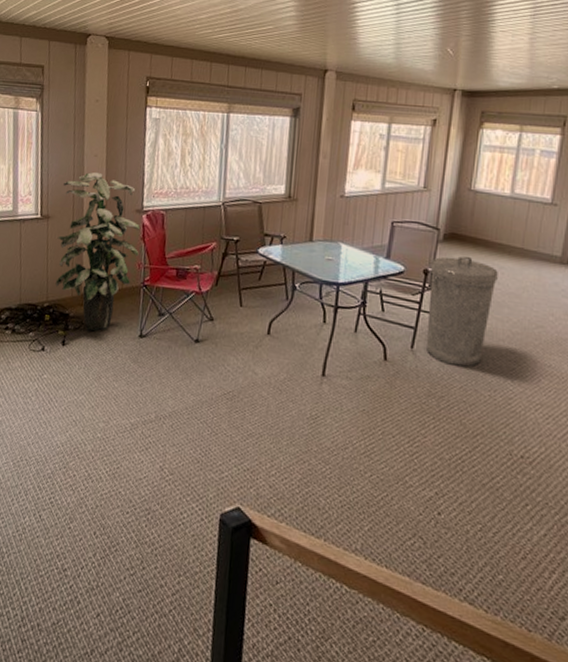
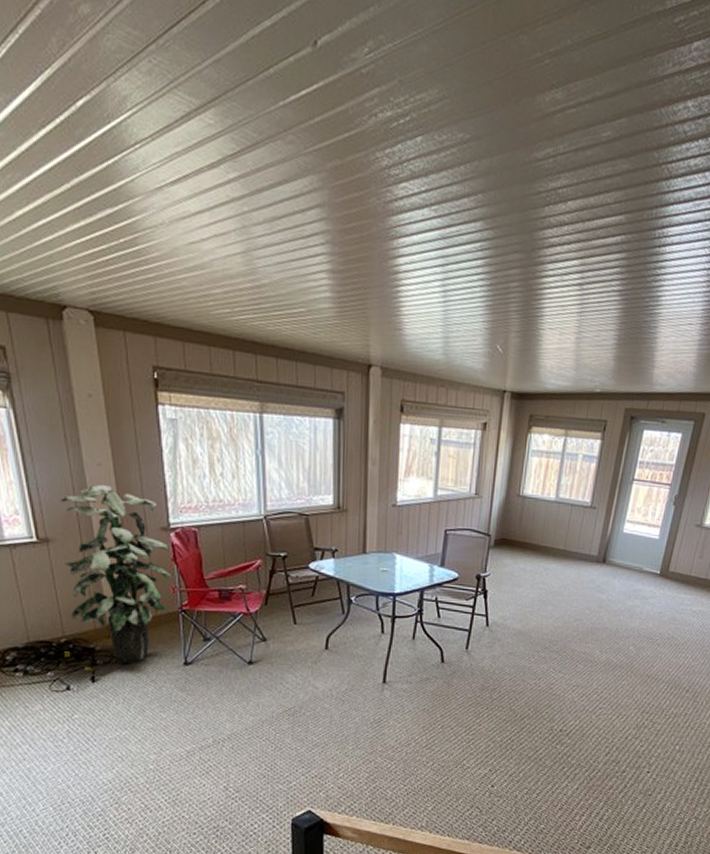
trash can: present [425,256,498,367] -> none [479,561,543,661]

